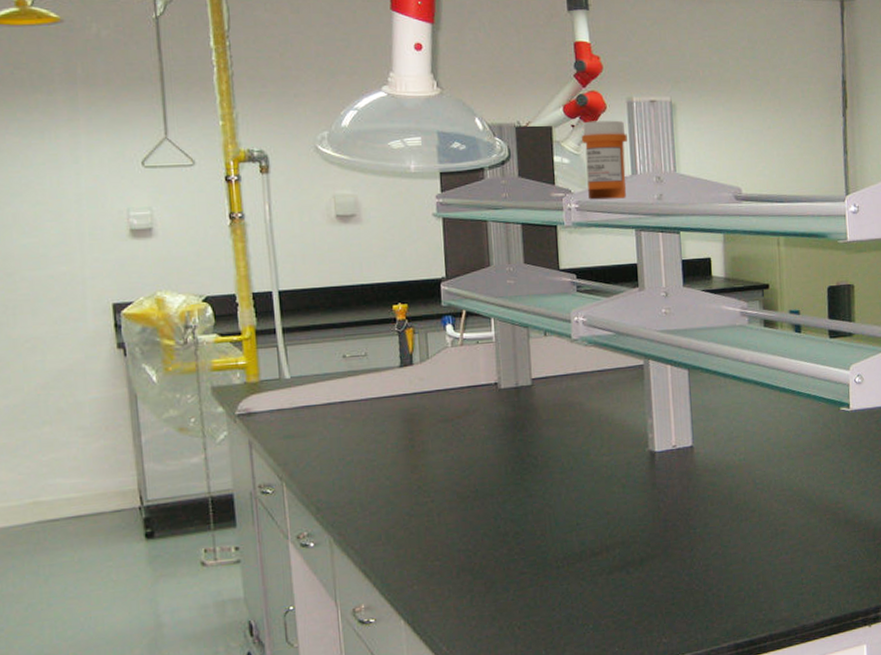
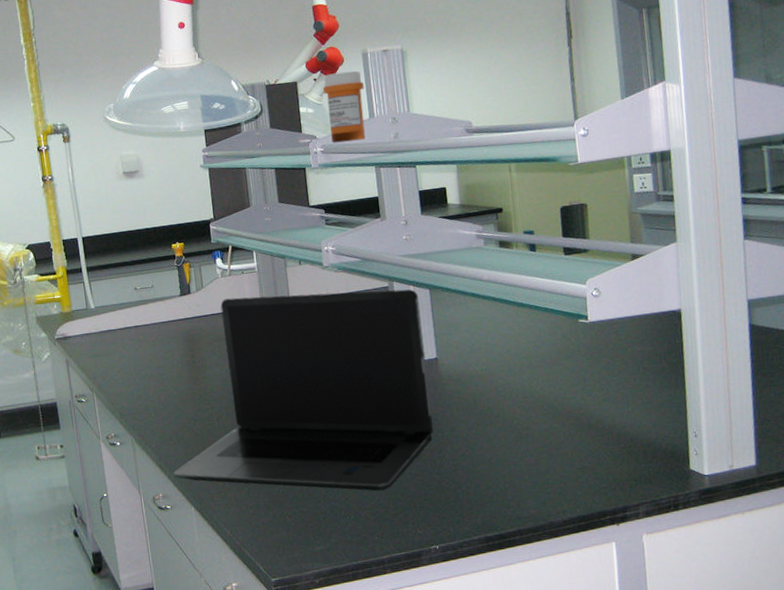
laptop computer: none [380,368,686,596] -> present [173,289,434,491]

